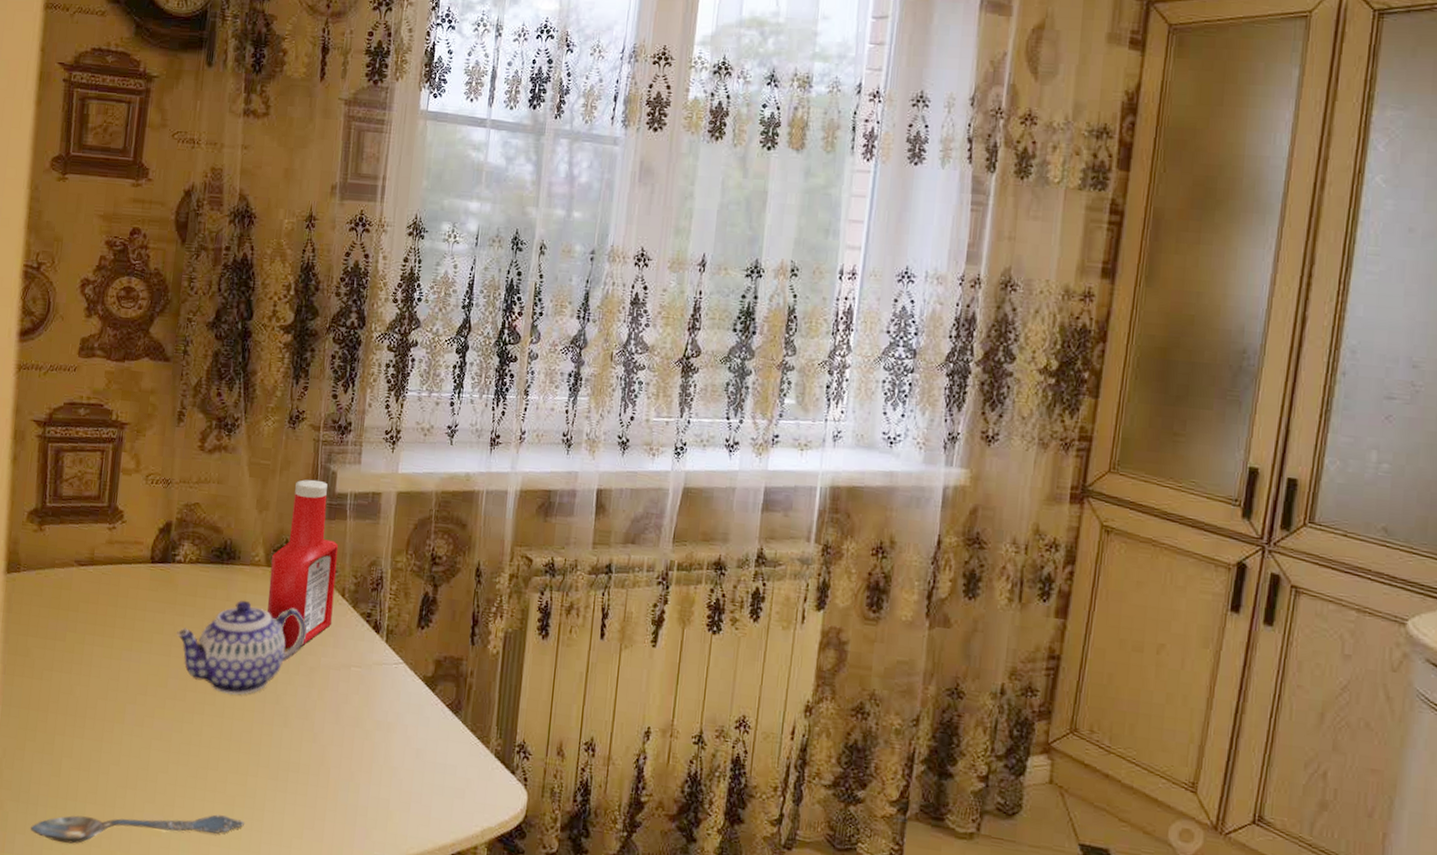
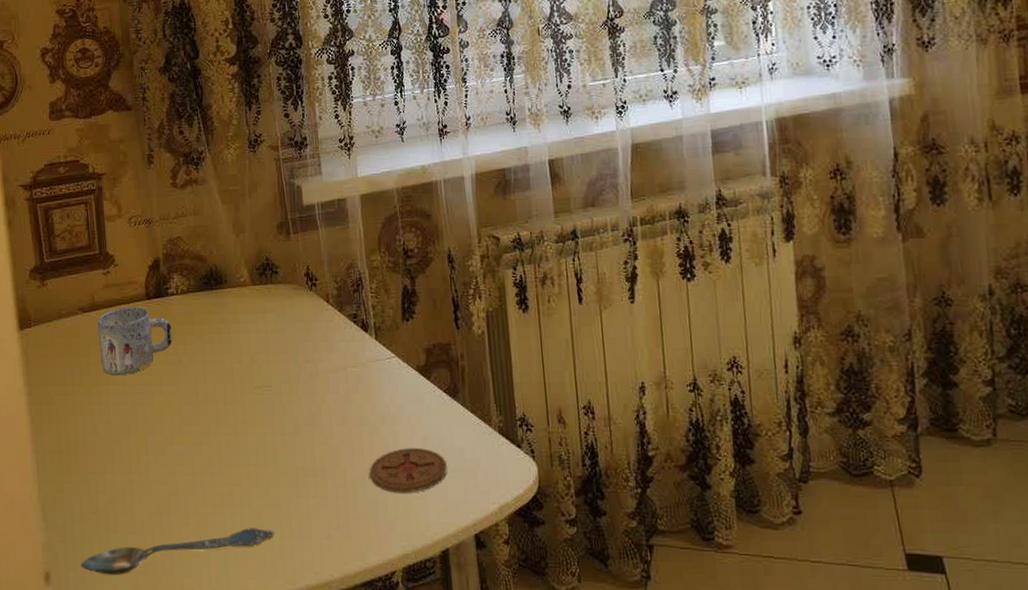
mug: none [89,567,173,638] -> present [97,306,173,376]
teapot: present [177,599,307,695] -> none [181,320,301,411]
ketchup bottle: present [267,479,339,649] -> none [255,196,322,360]
coaster: none [354,757,436,803] -> present [369,448,447,493]

